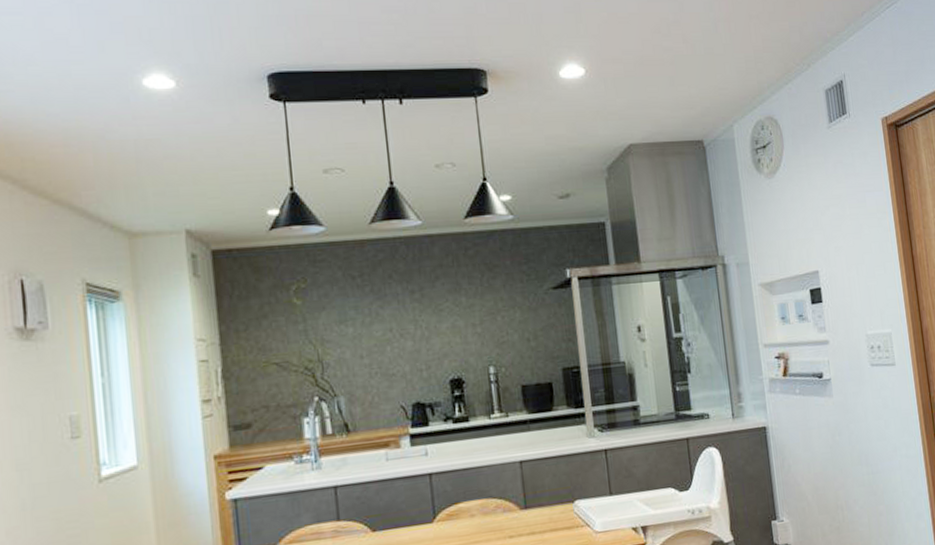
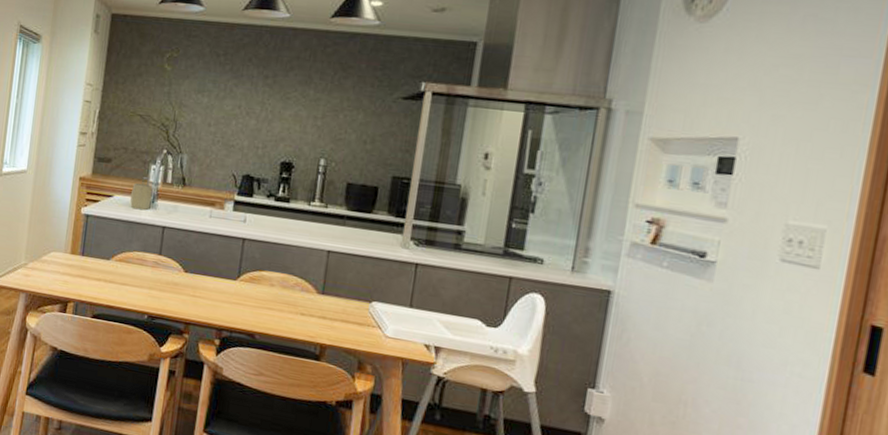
soap dispenser: none [285,432,313,476] -> present [130,176,153,211]

